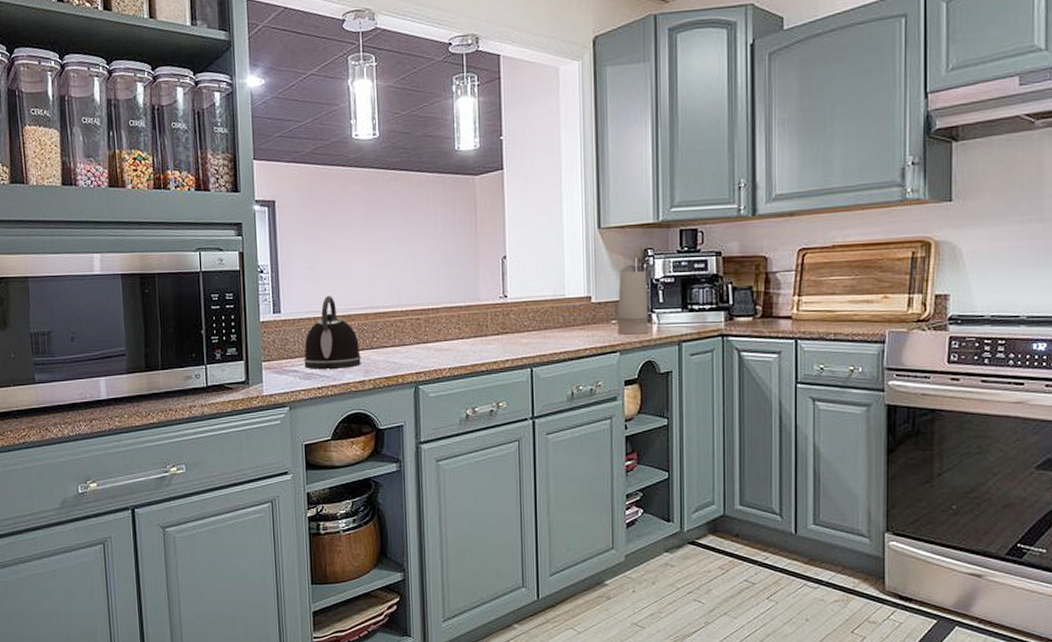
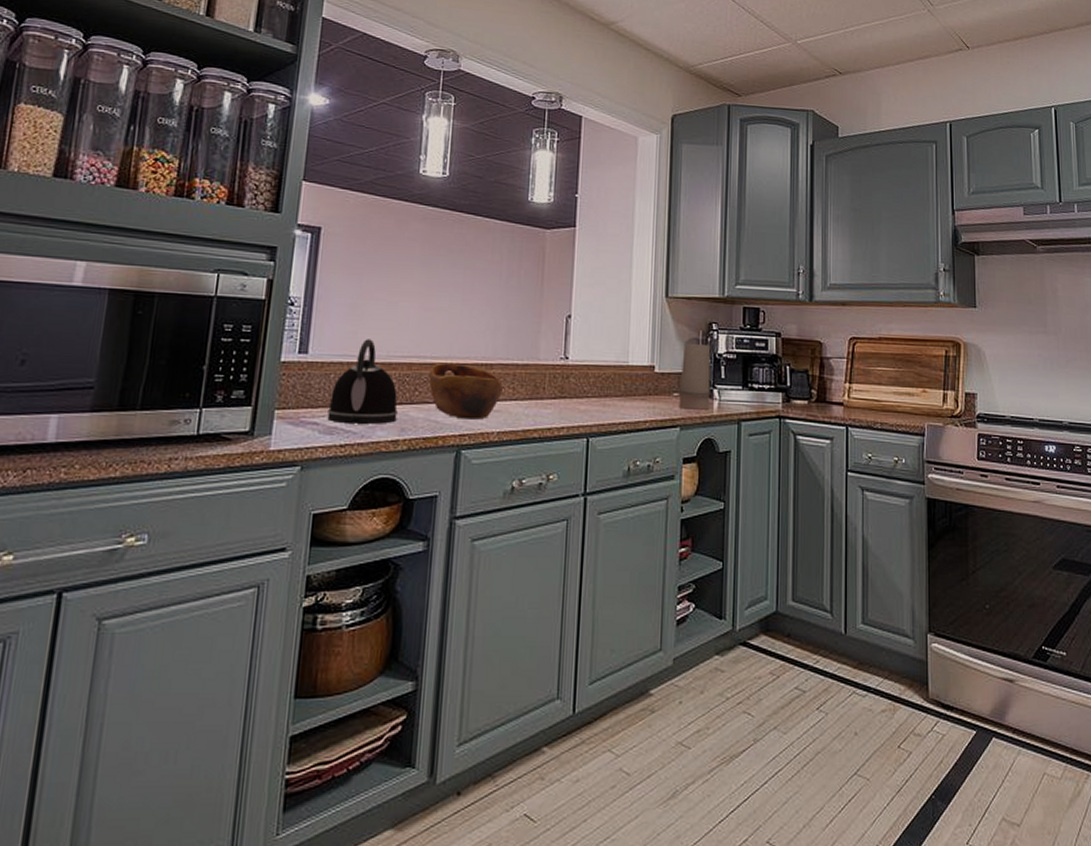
wooden bowl: none [383,310,450,359] -> present [429,362,503,420]

